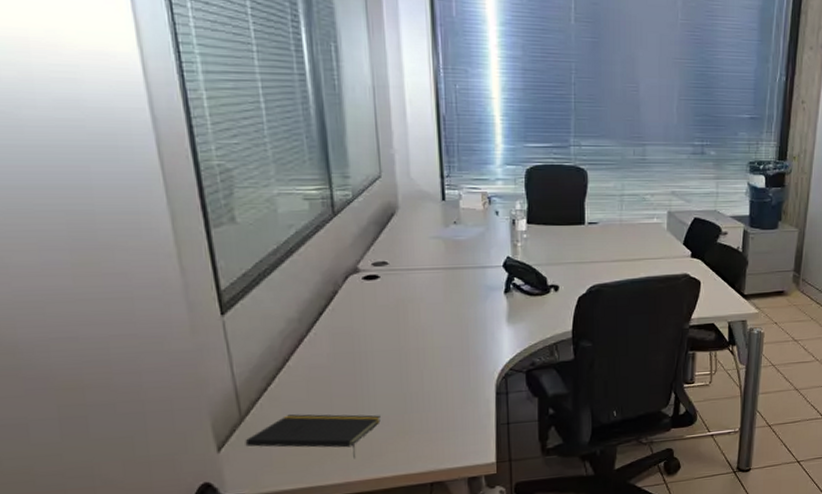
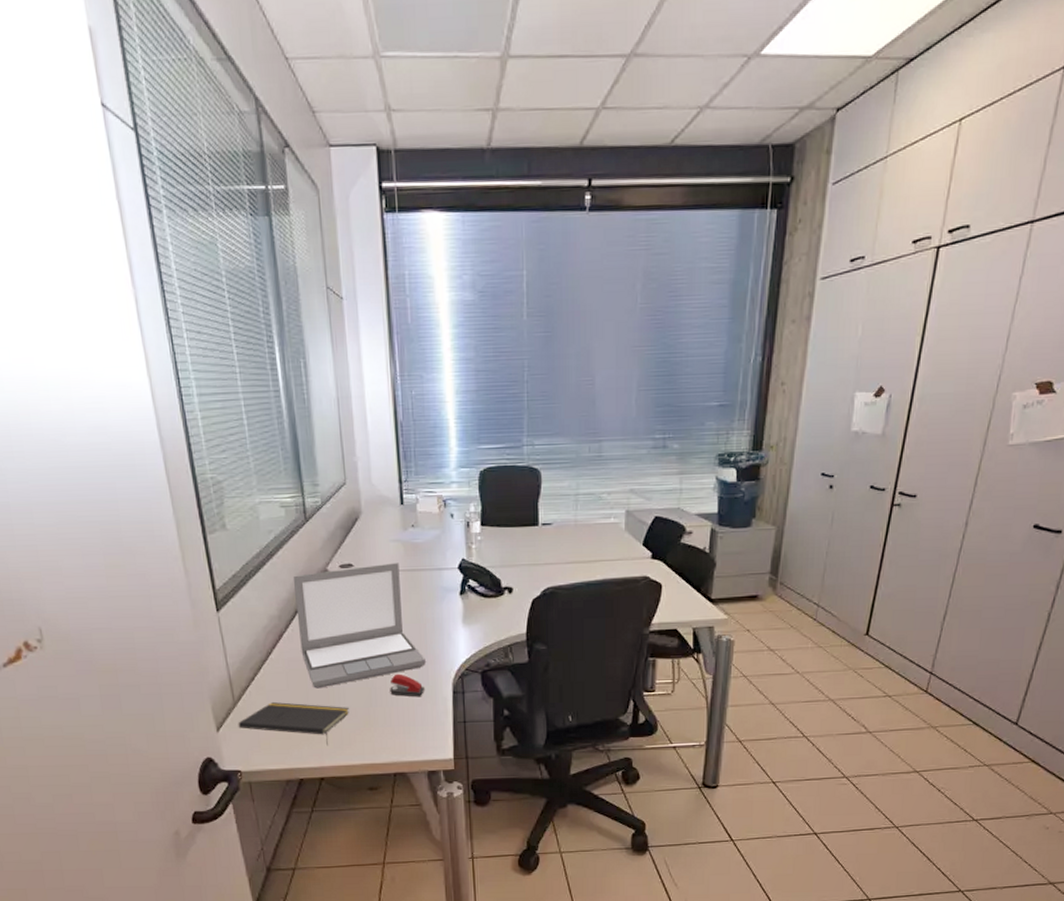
laptop: none [316,260,467,397] -> present [292,562,426,689]
stapler: none [427,376,465,401] -> present [390,673,424,697]

